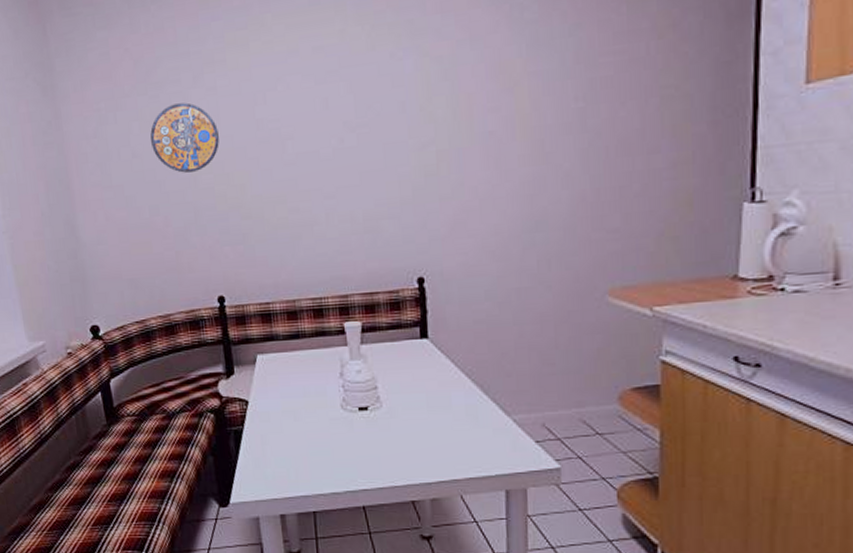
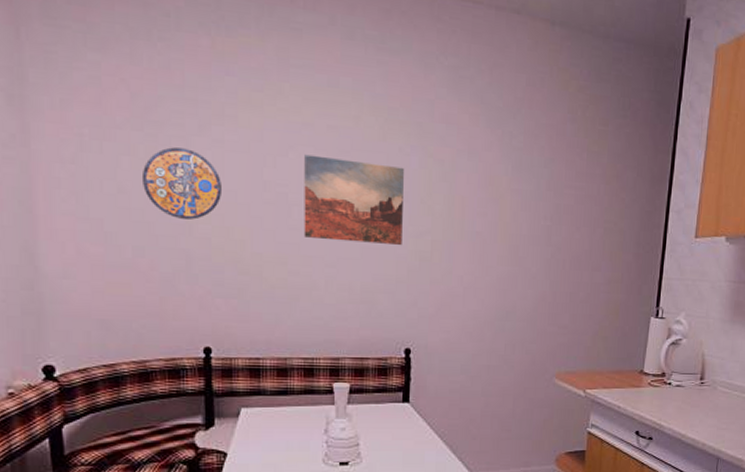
wall art: none [293,75,403,171] -> present [304,154,404,245]

